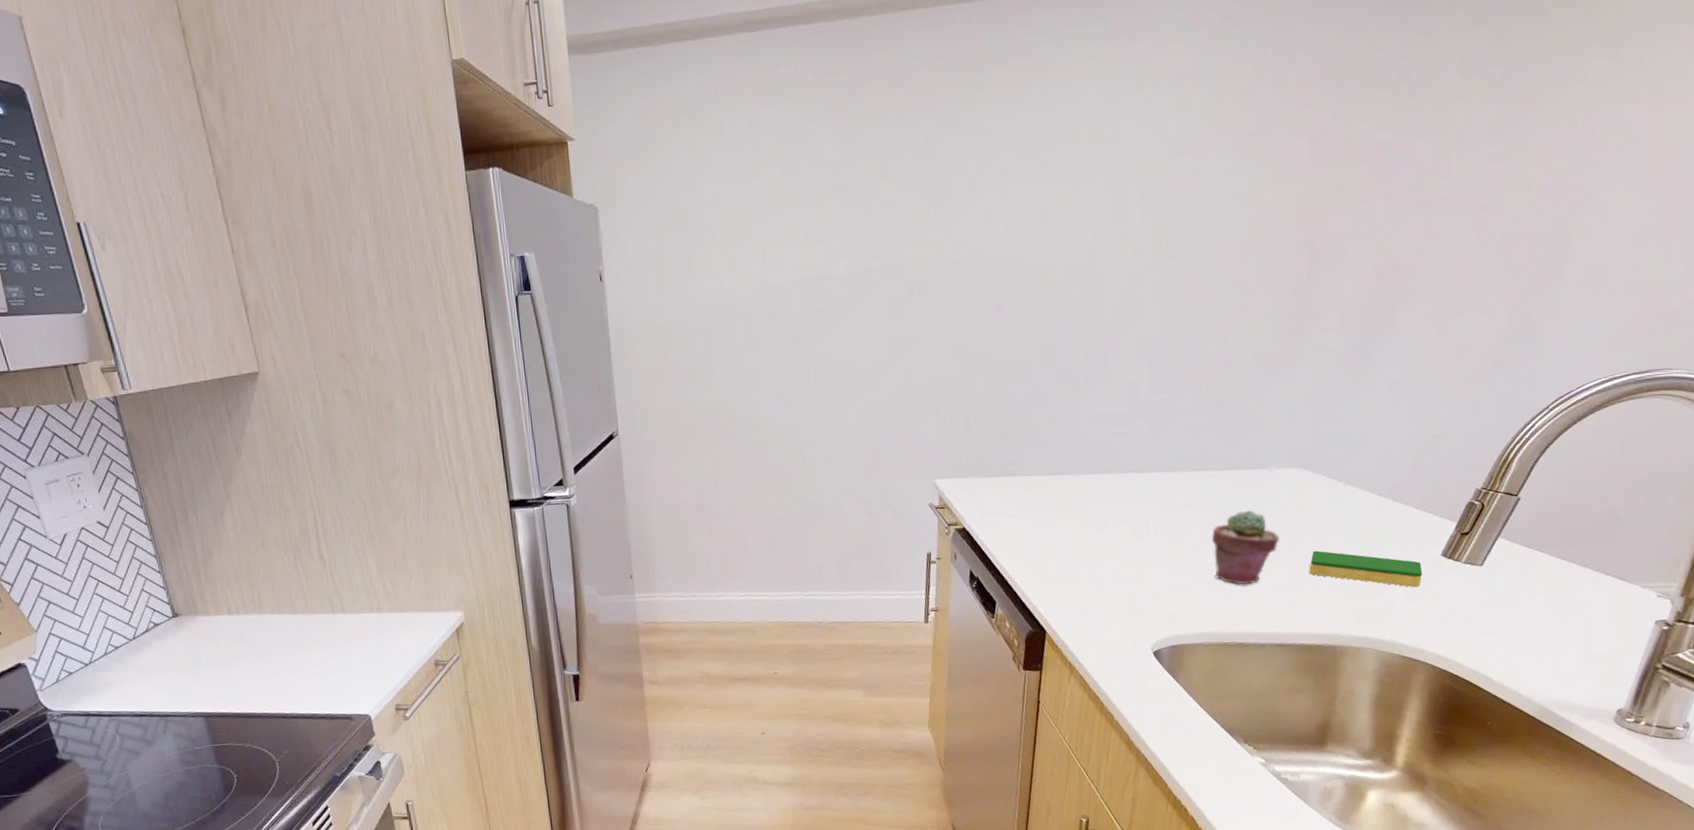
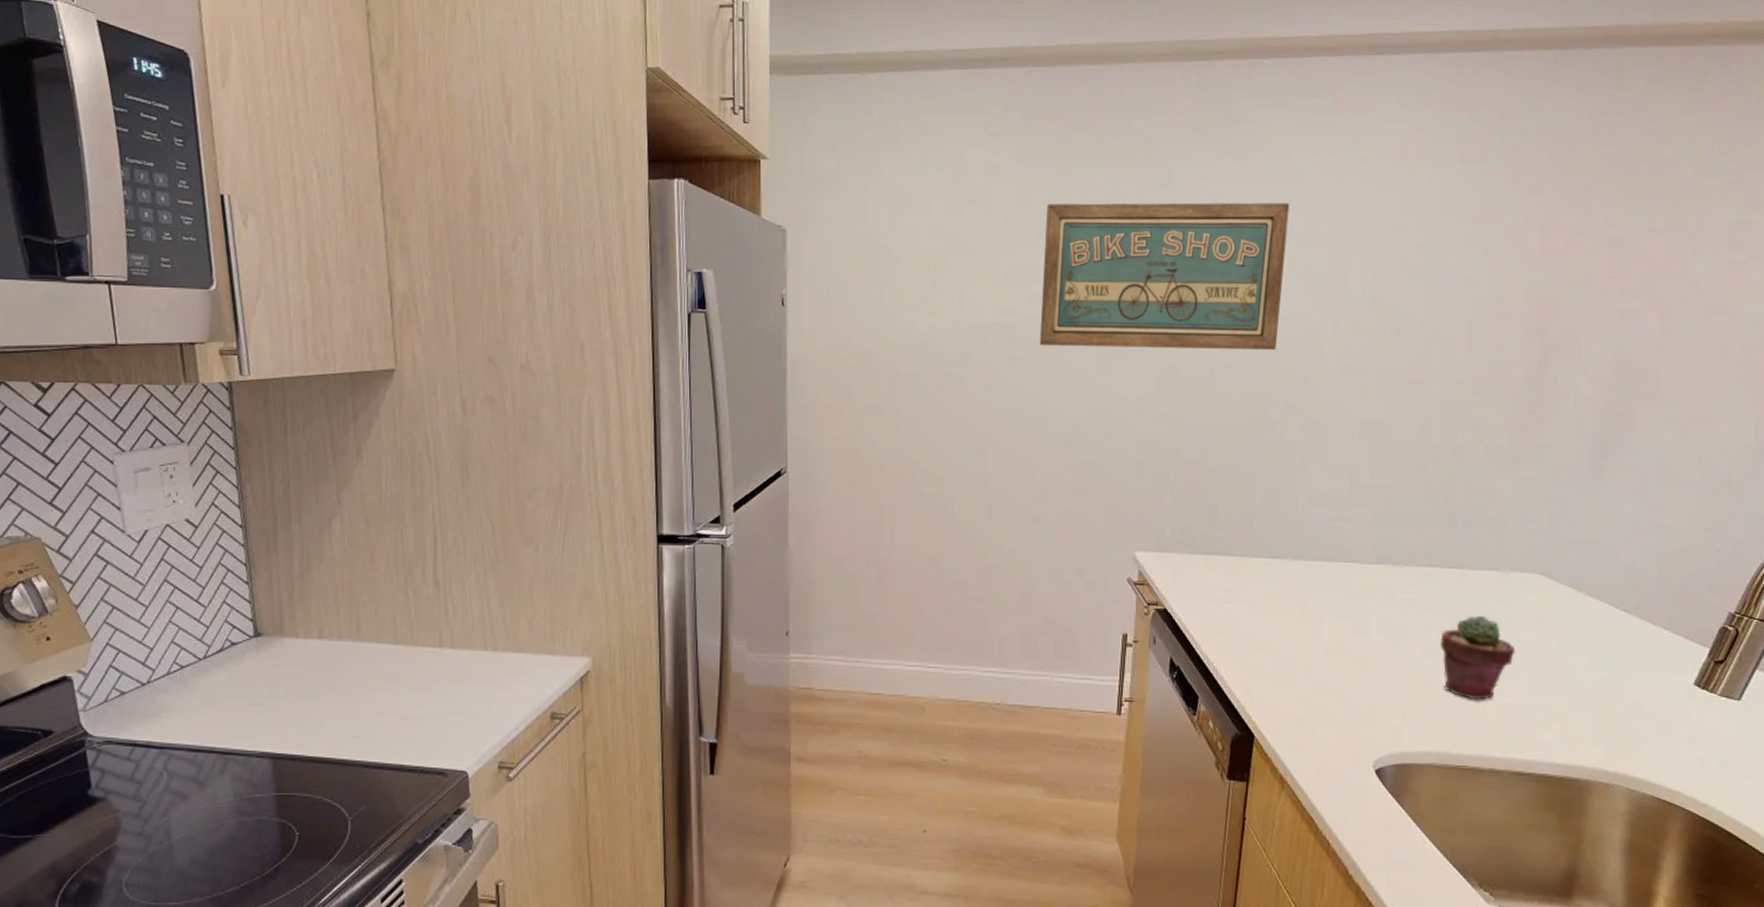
wall art: none [839,137,1071,298] -> present [1039,202,1290,351]
dish sponge: present [1309,550,1423,588] -> none [1548,667,1675,719]

